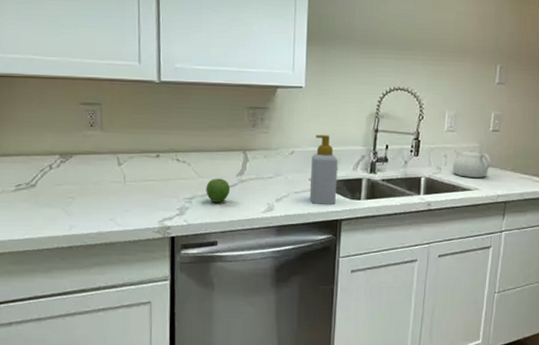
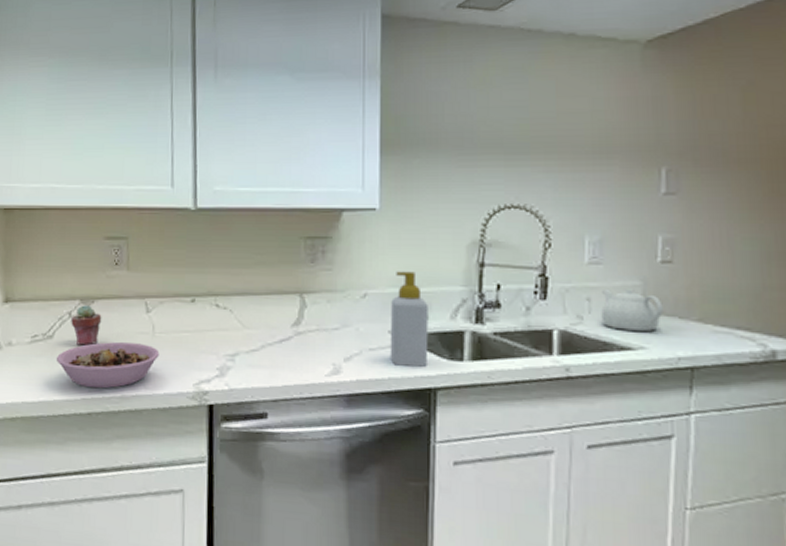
bowl: none [39,189,130,227] -> present [56,342,160,389]
potted succulent: none [52,159,80,193] -> present [71,305,102,346]
fruit: present [206,178,230,203] -> none [252,329,284,361]

